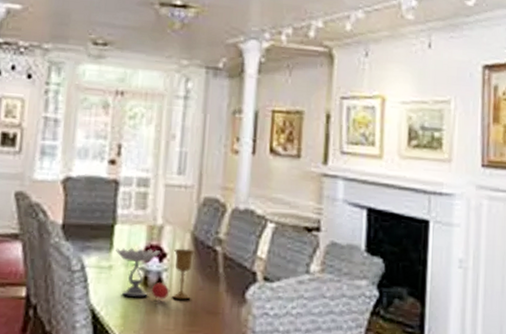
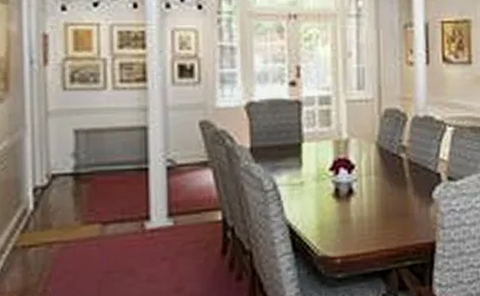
goblet: present [115,247,196,300] -> none [305,158,382,209]

